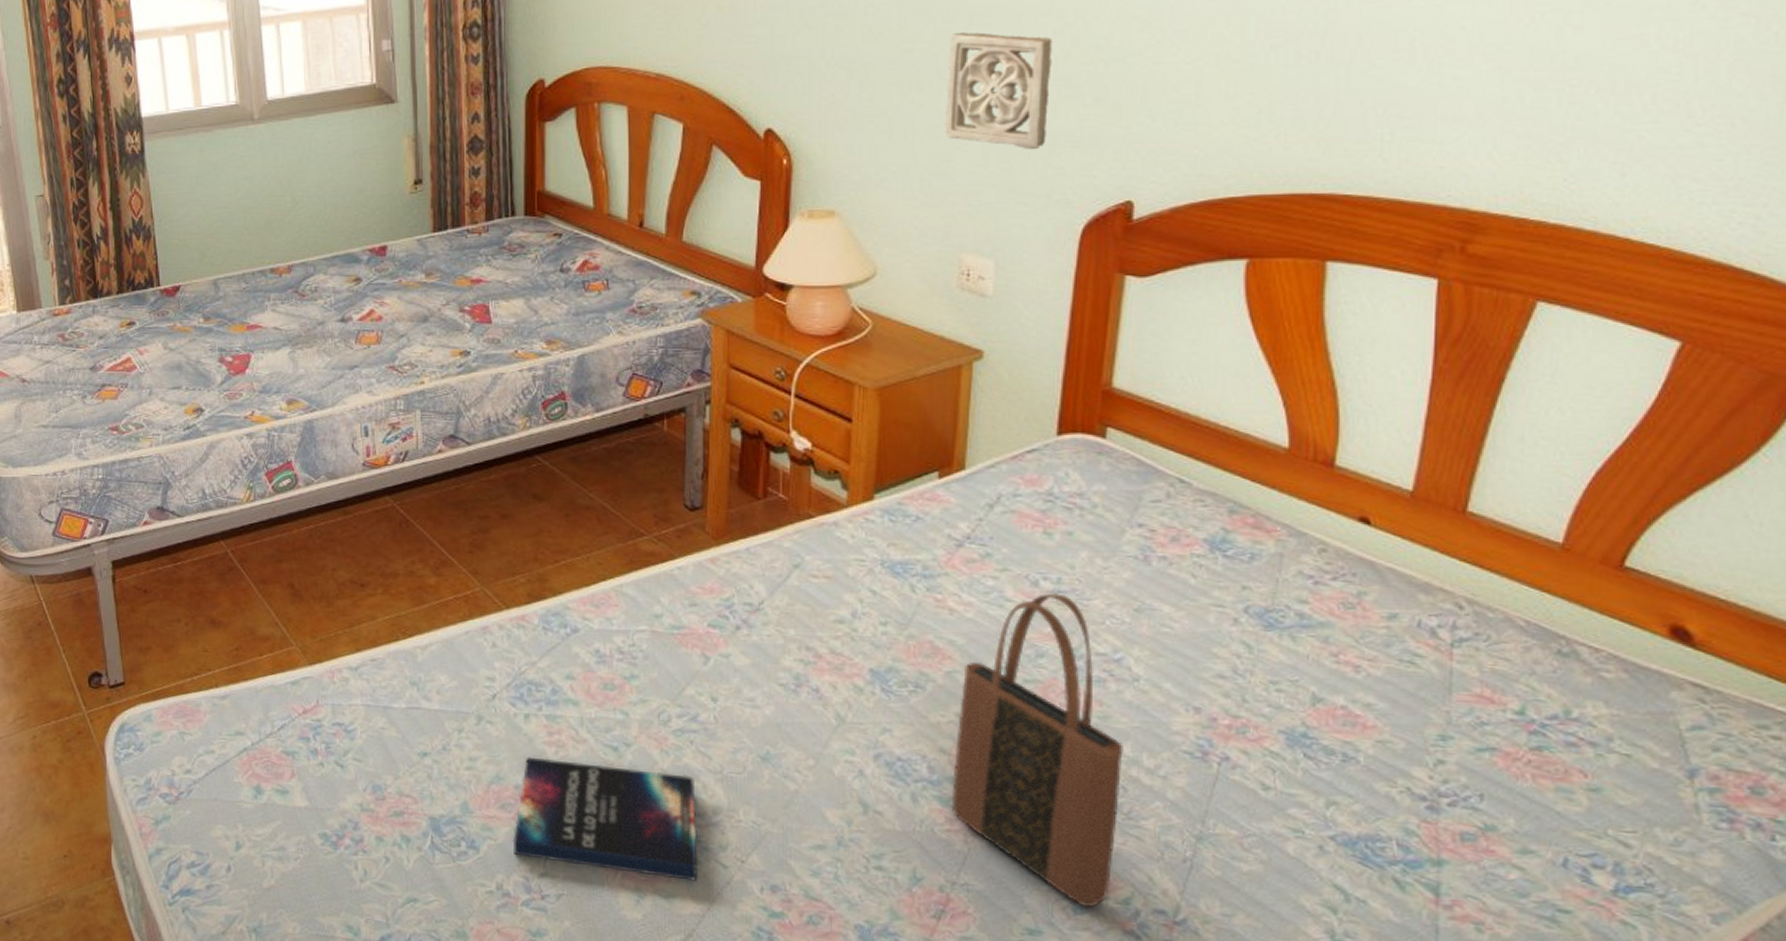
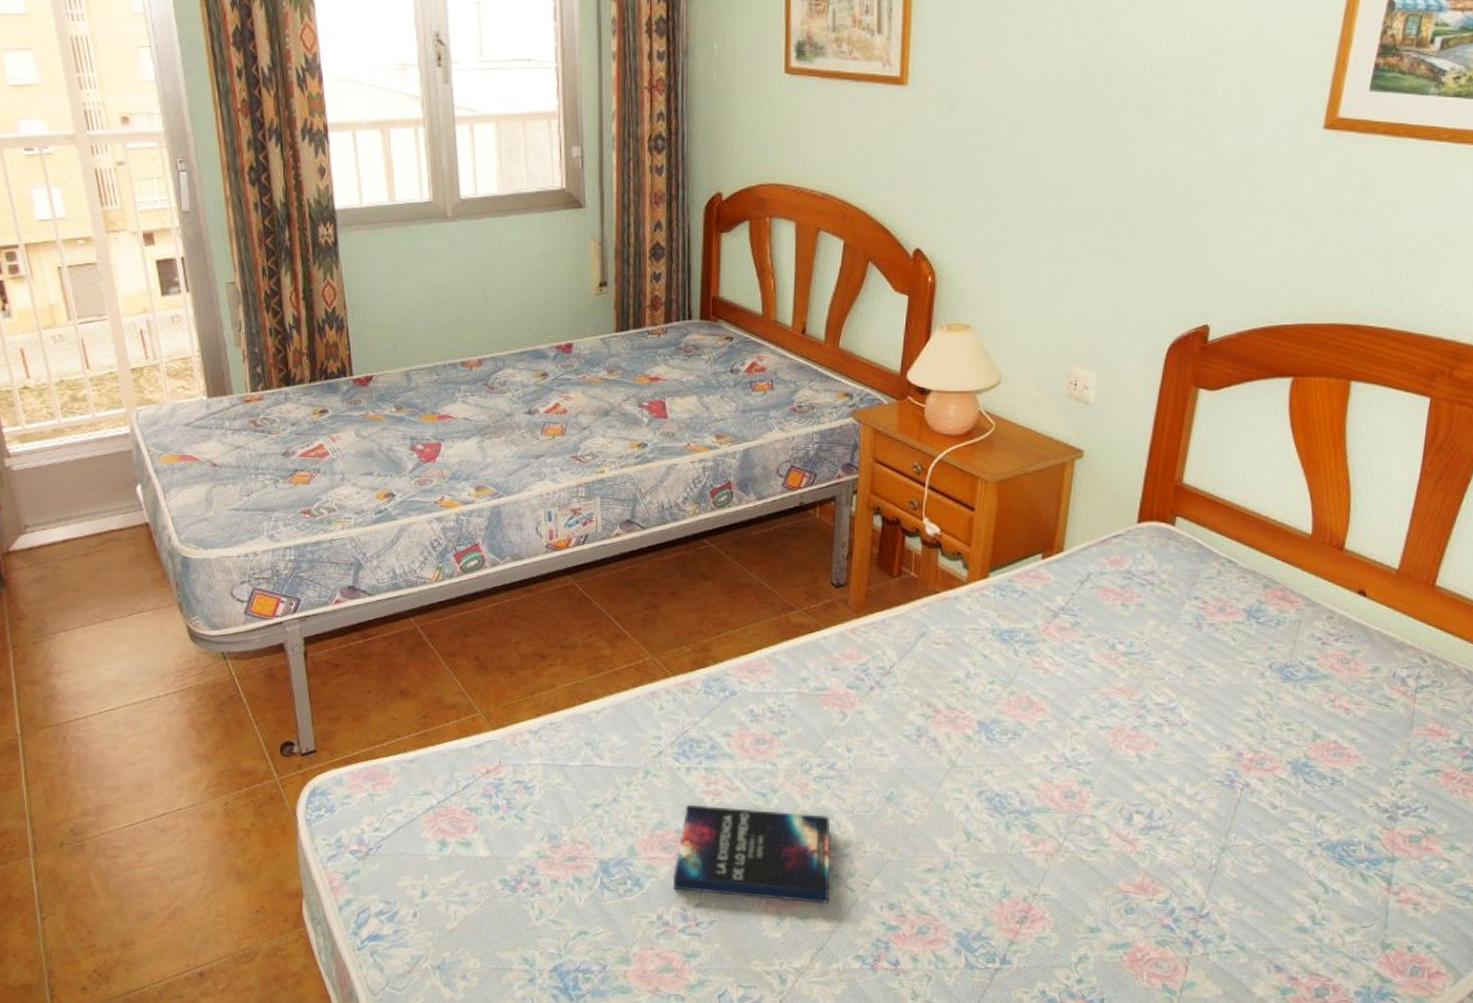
wall ornament: present [945,31,1052,150] -> none [1064,170,1155,278]
tote bag: present [951,593,1123,907] -> none [1036,654,1172,907]

